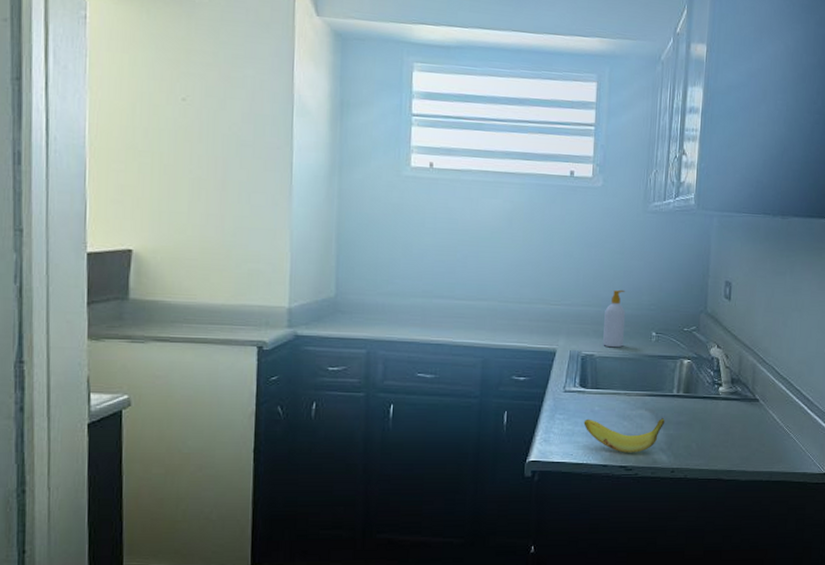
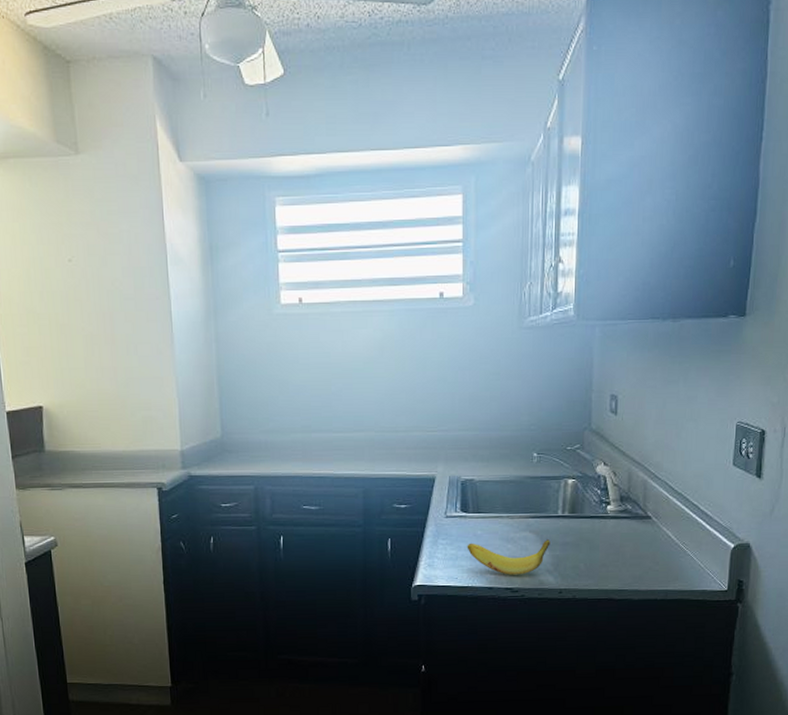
soap bottle: present [603,289,626,348] -> none [483,411,505,471]

